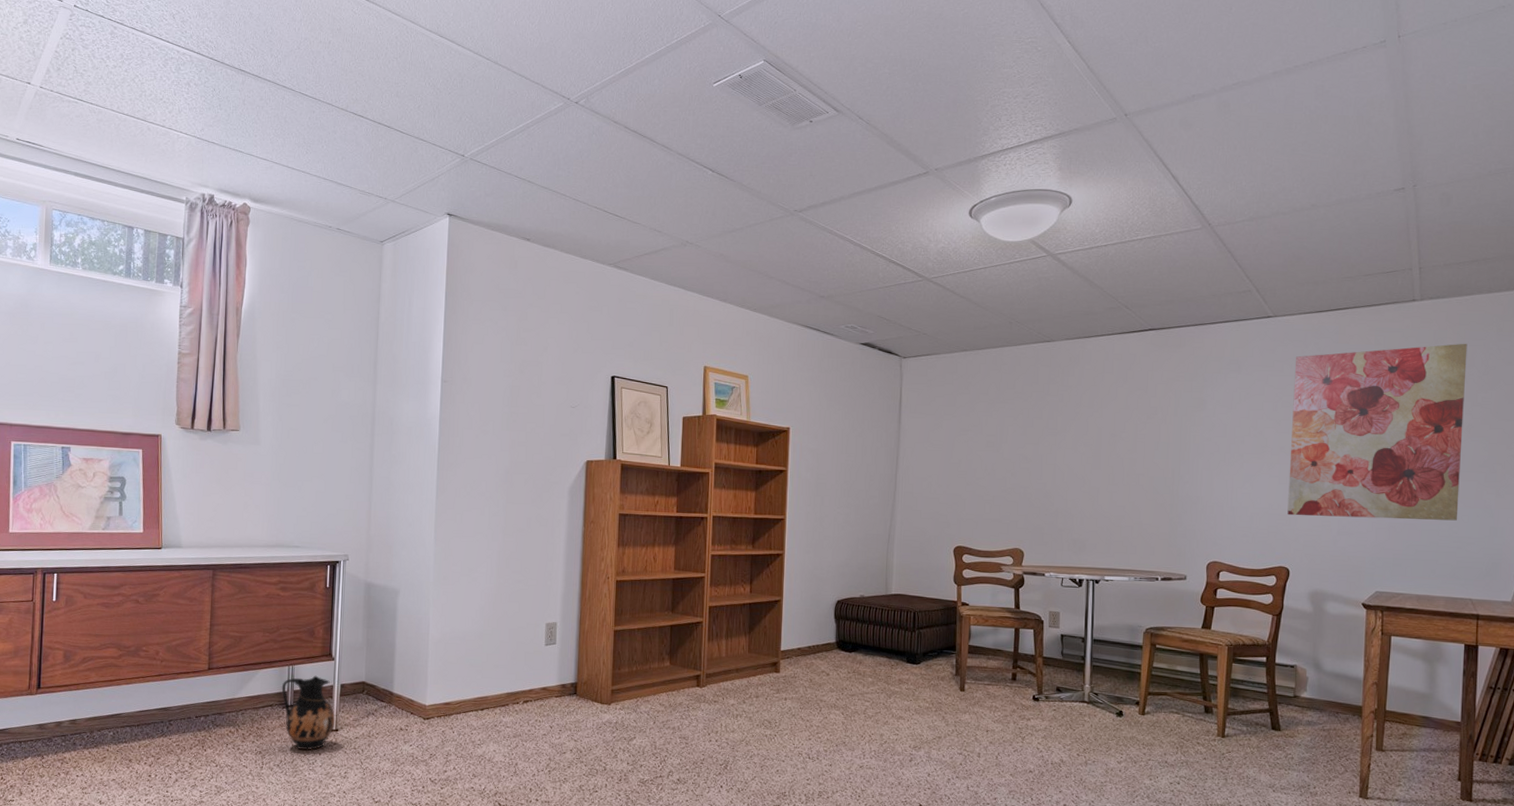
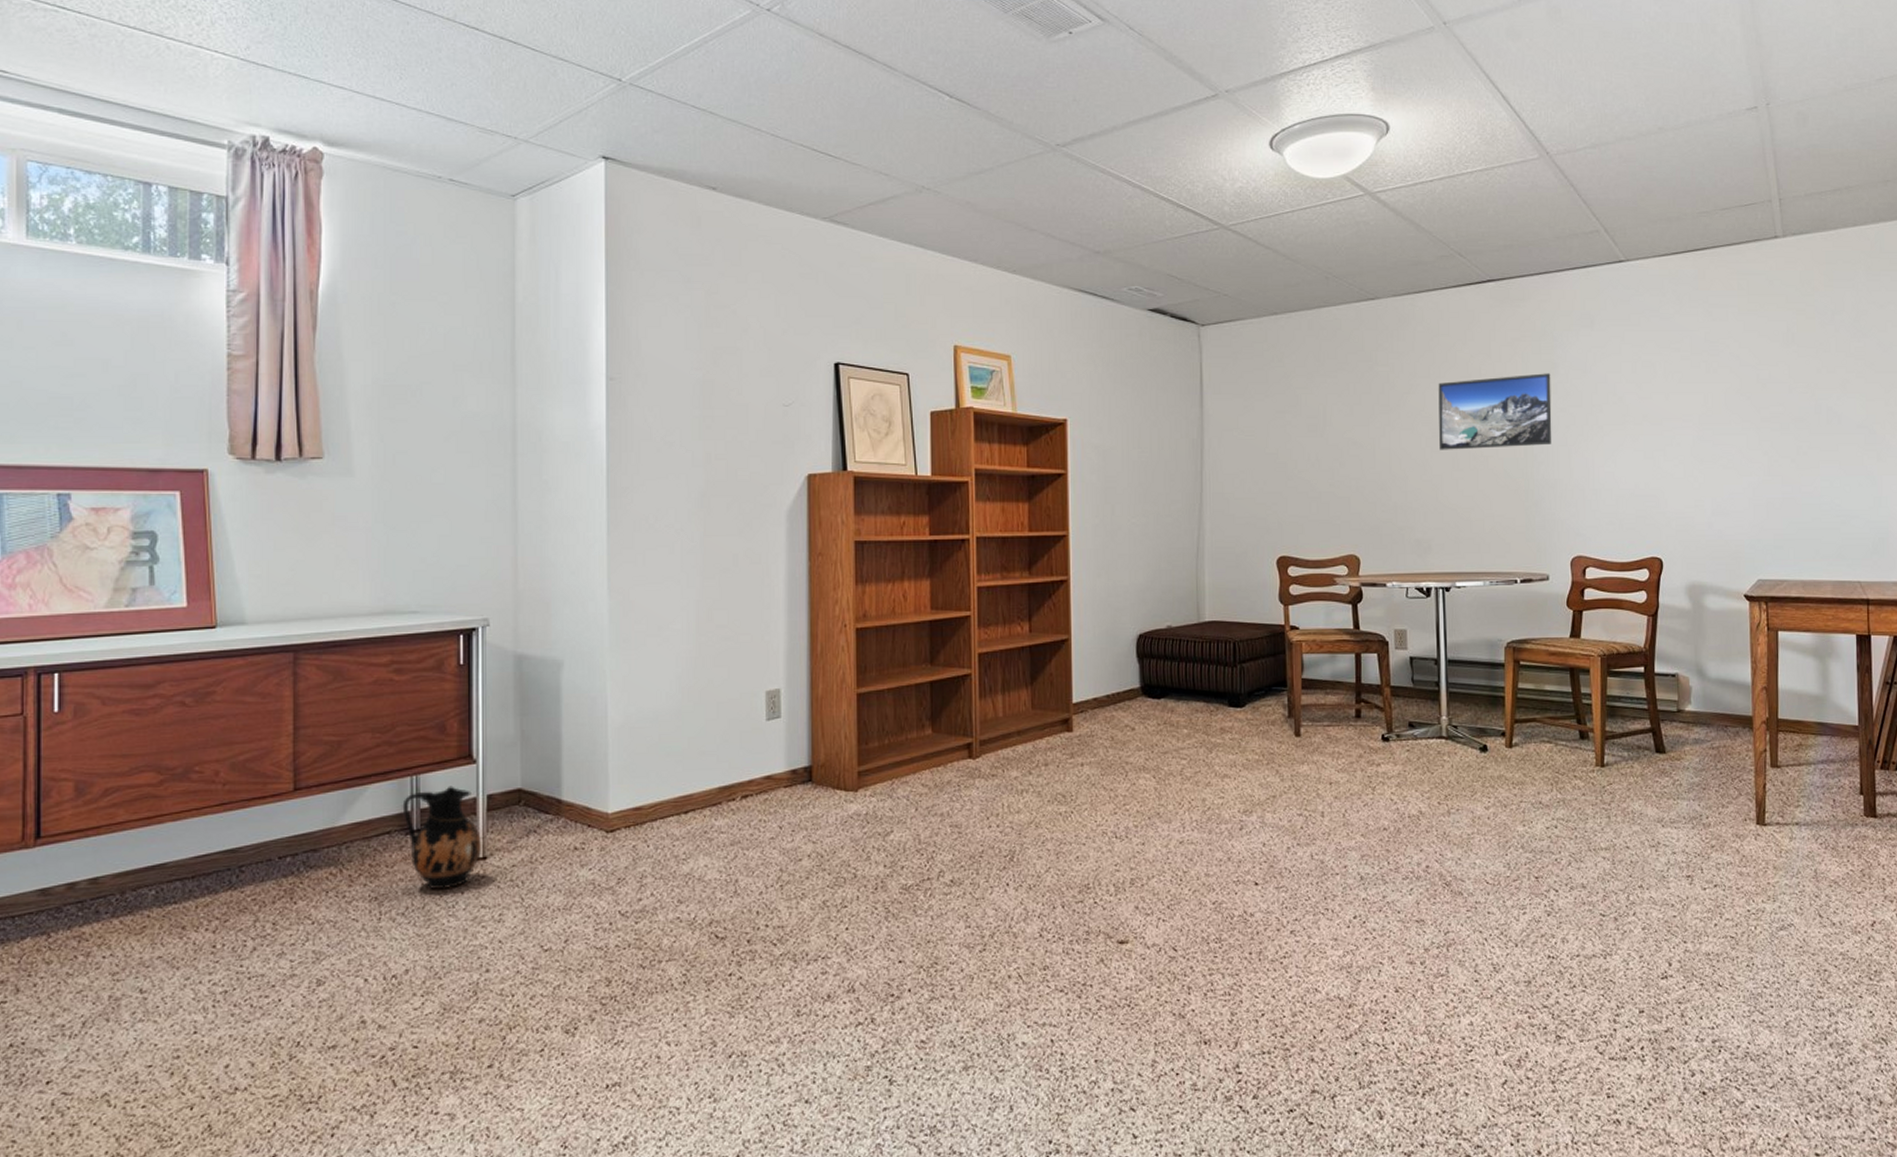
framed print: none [1098,408,1200,468] -> present [1438,373,1552,450]
wall art: present [1287,343,1468,521] -> none [1653,285,1839,496]

